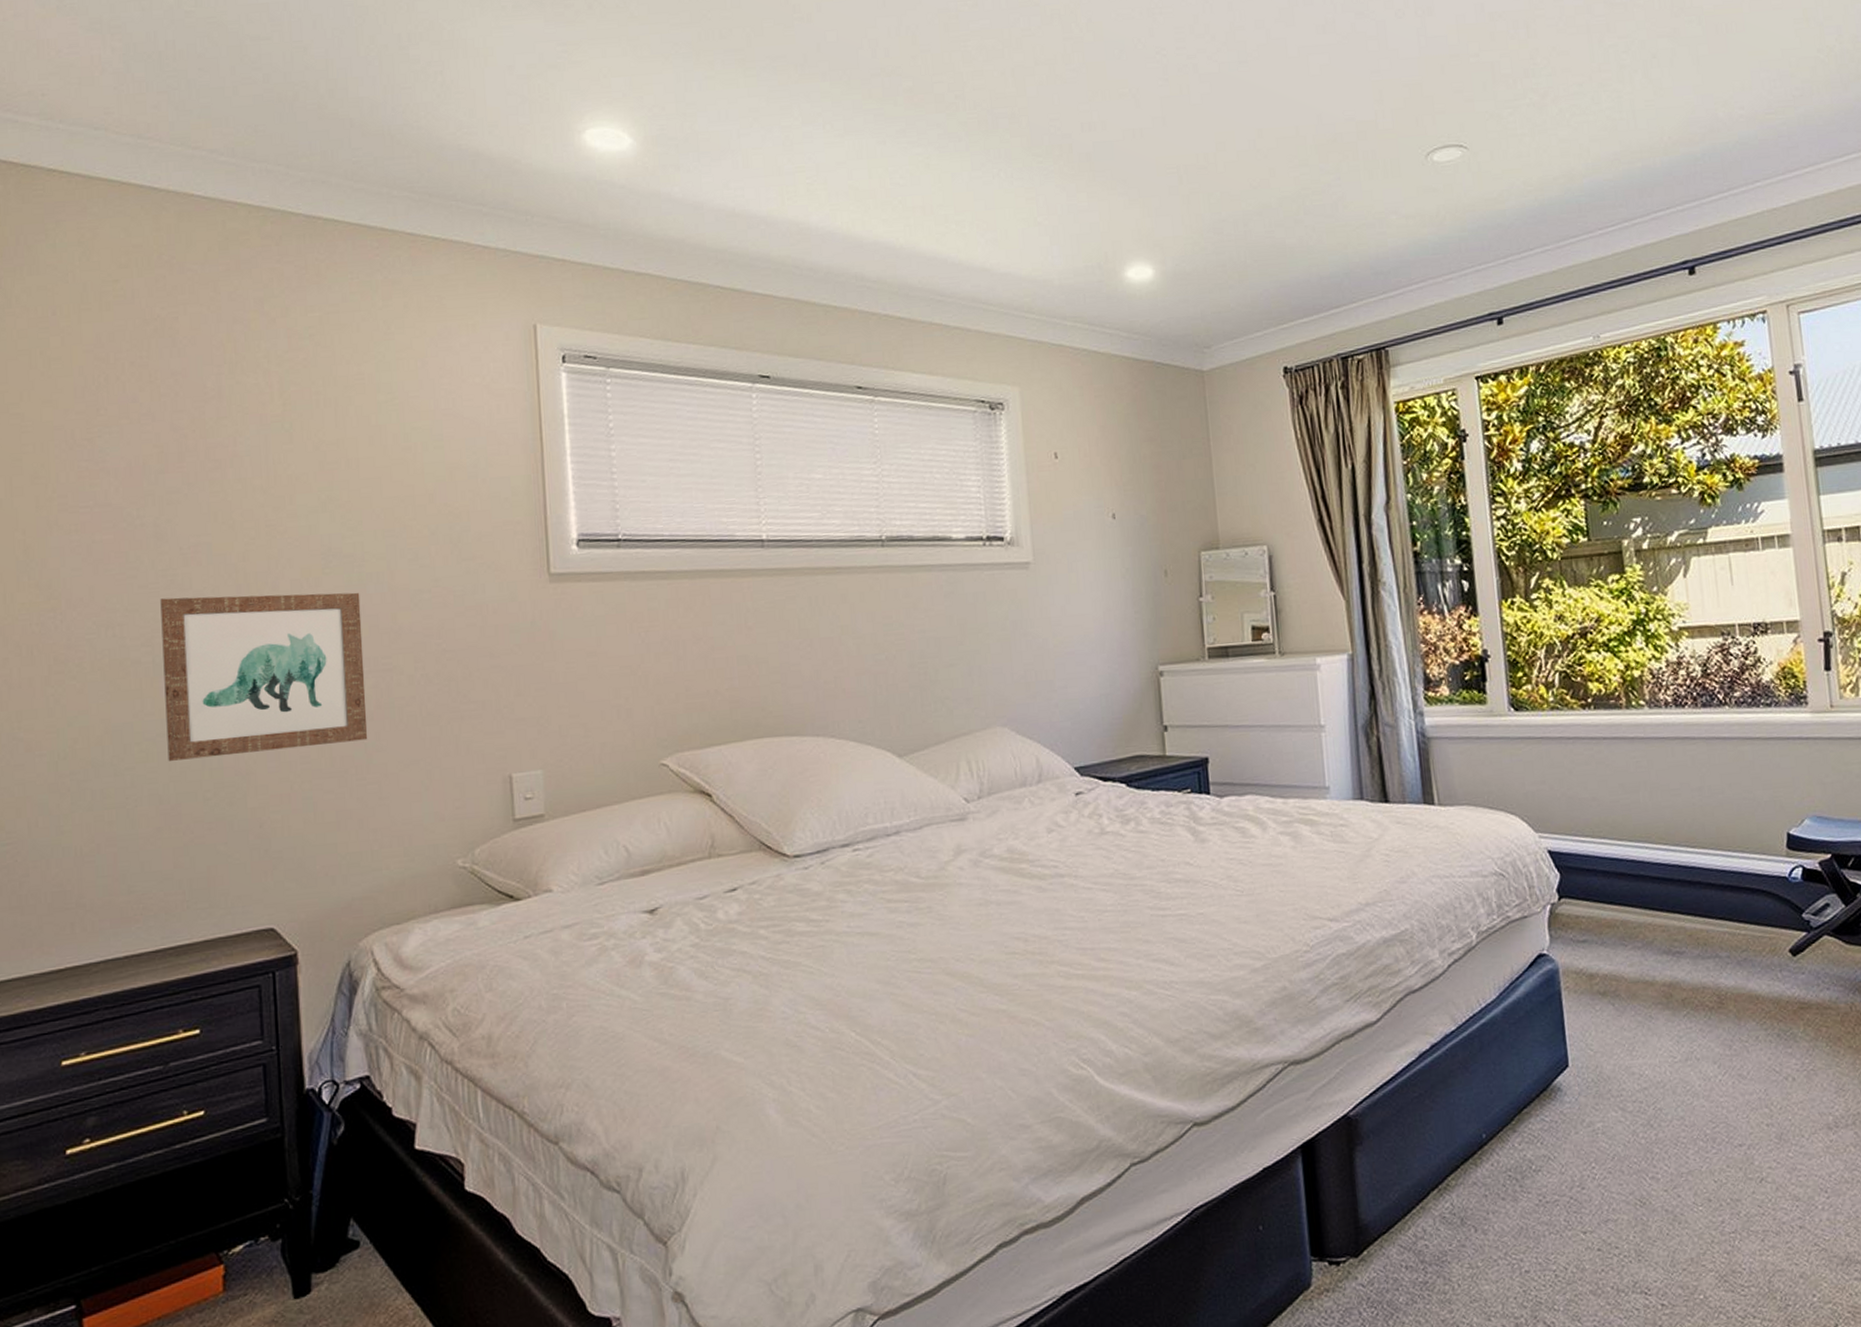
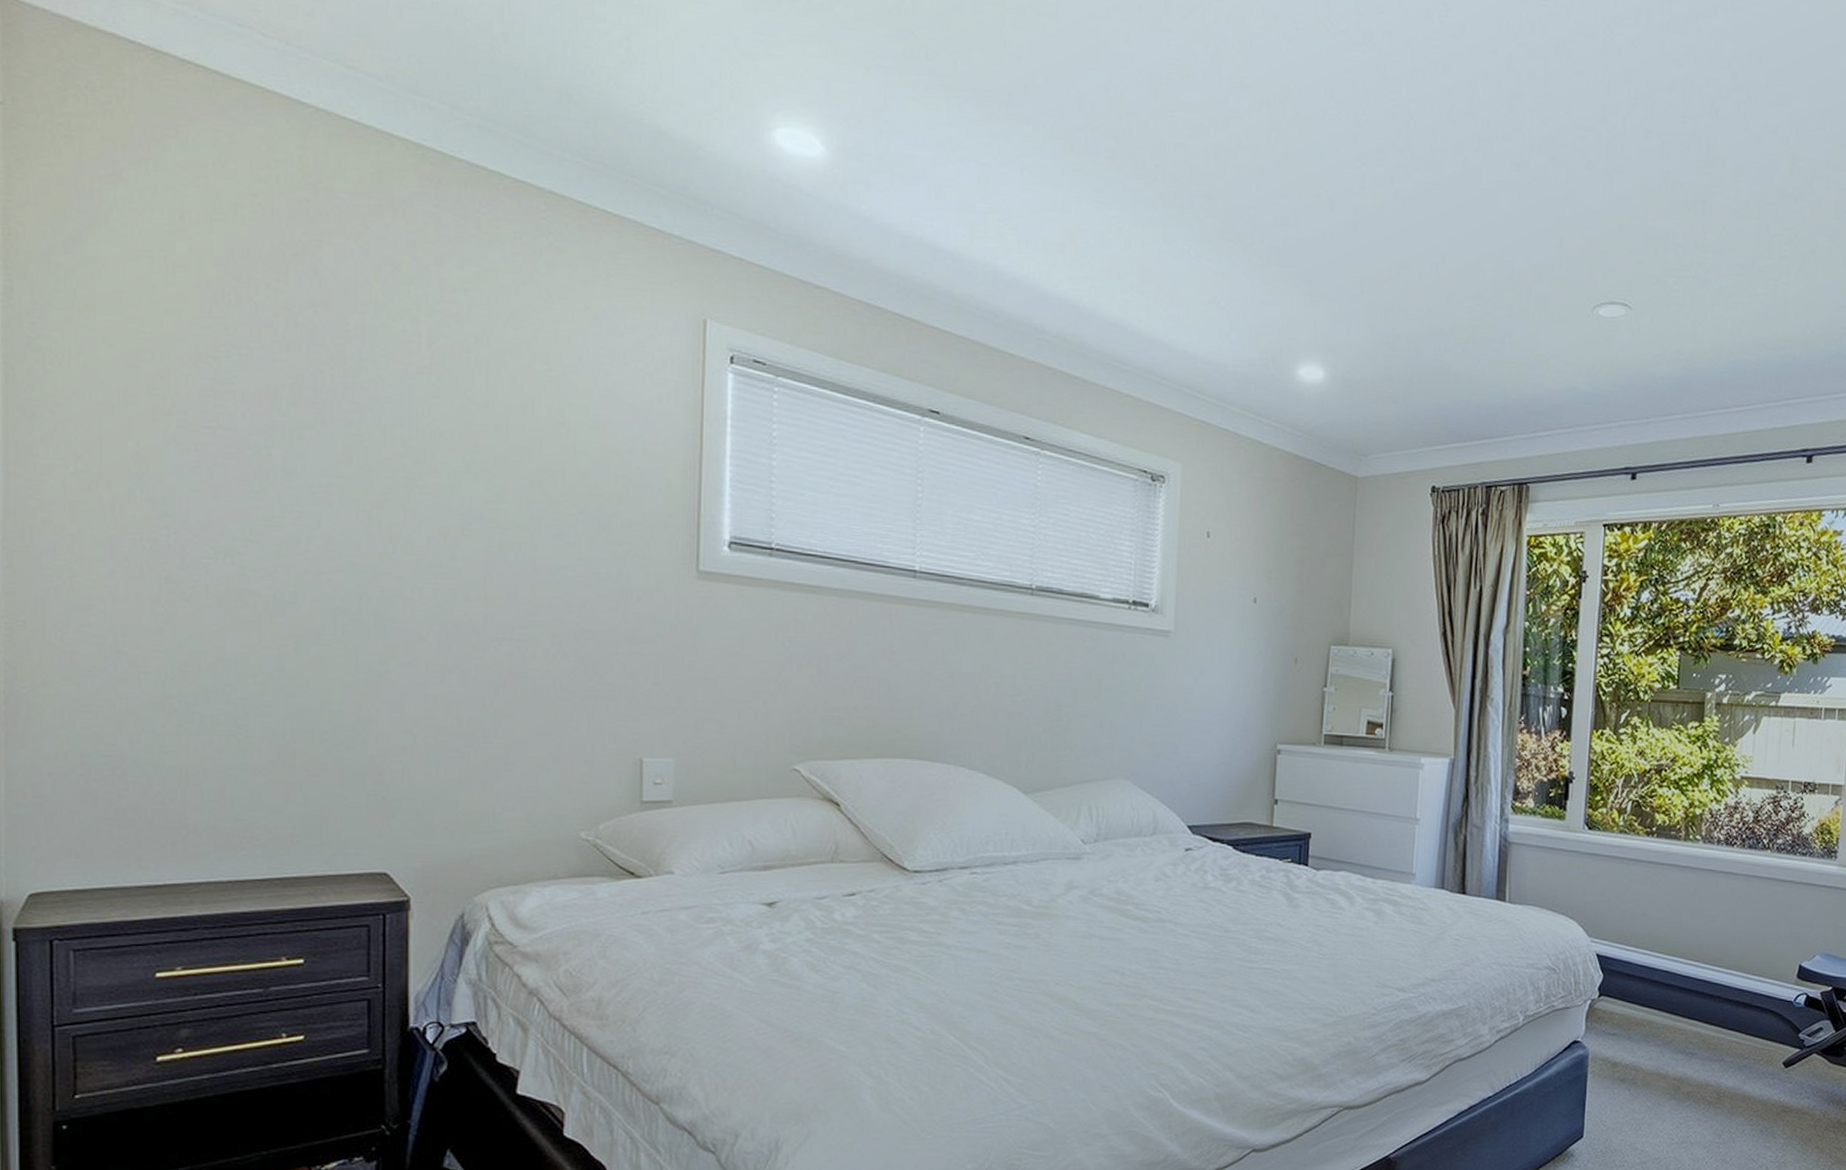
wall art: present [160,592,368,761] -> none [285,534,500,705]

